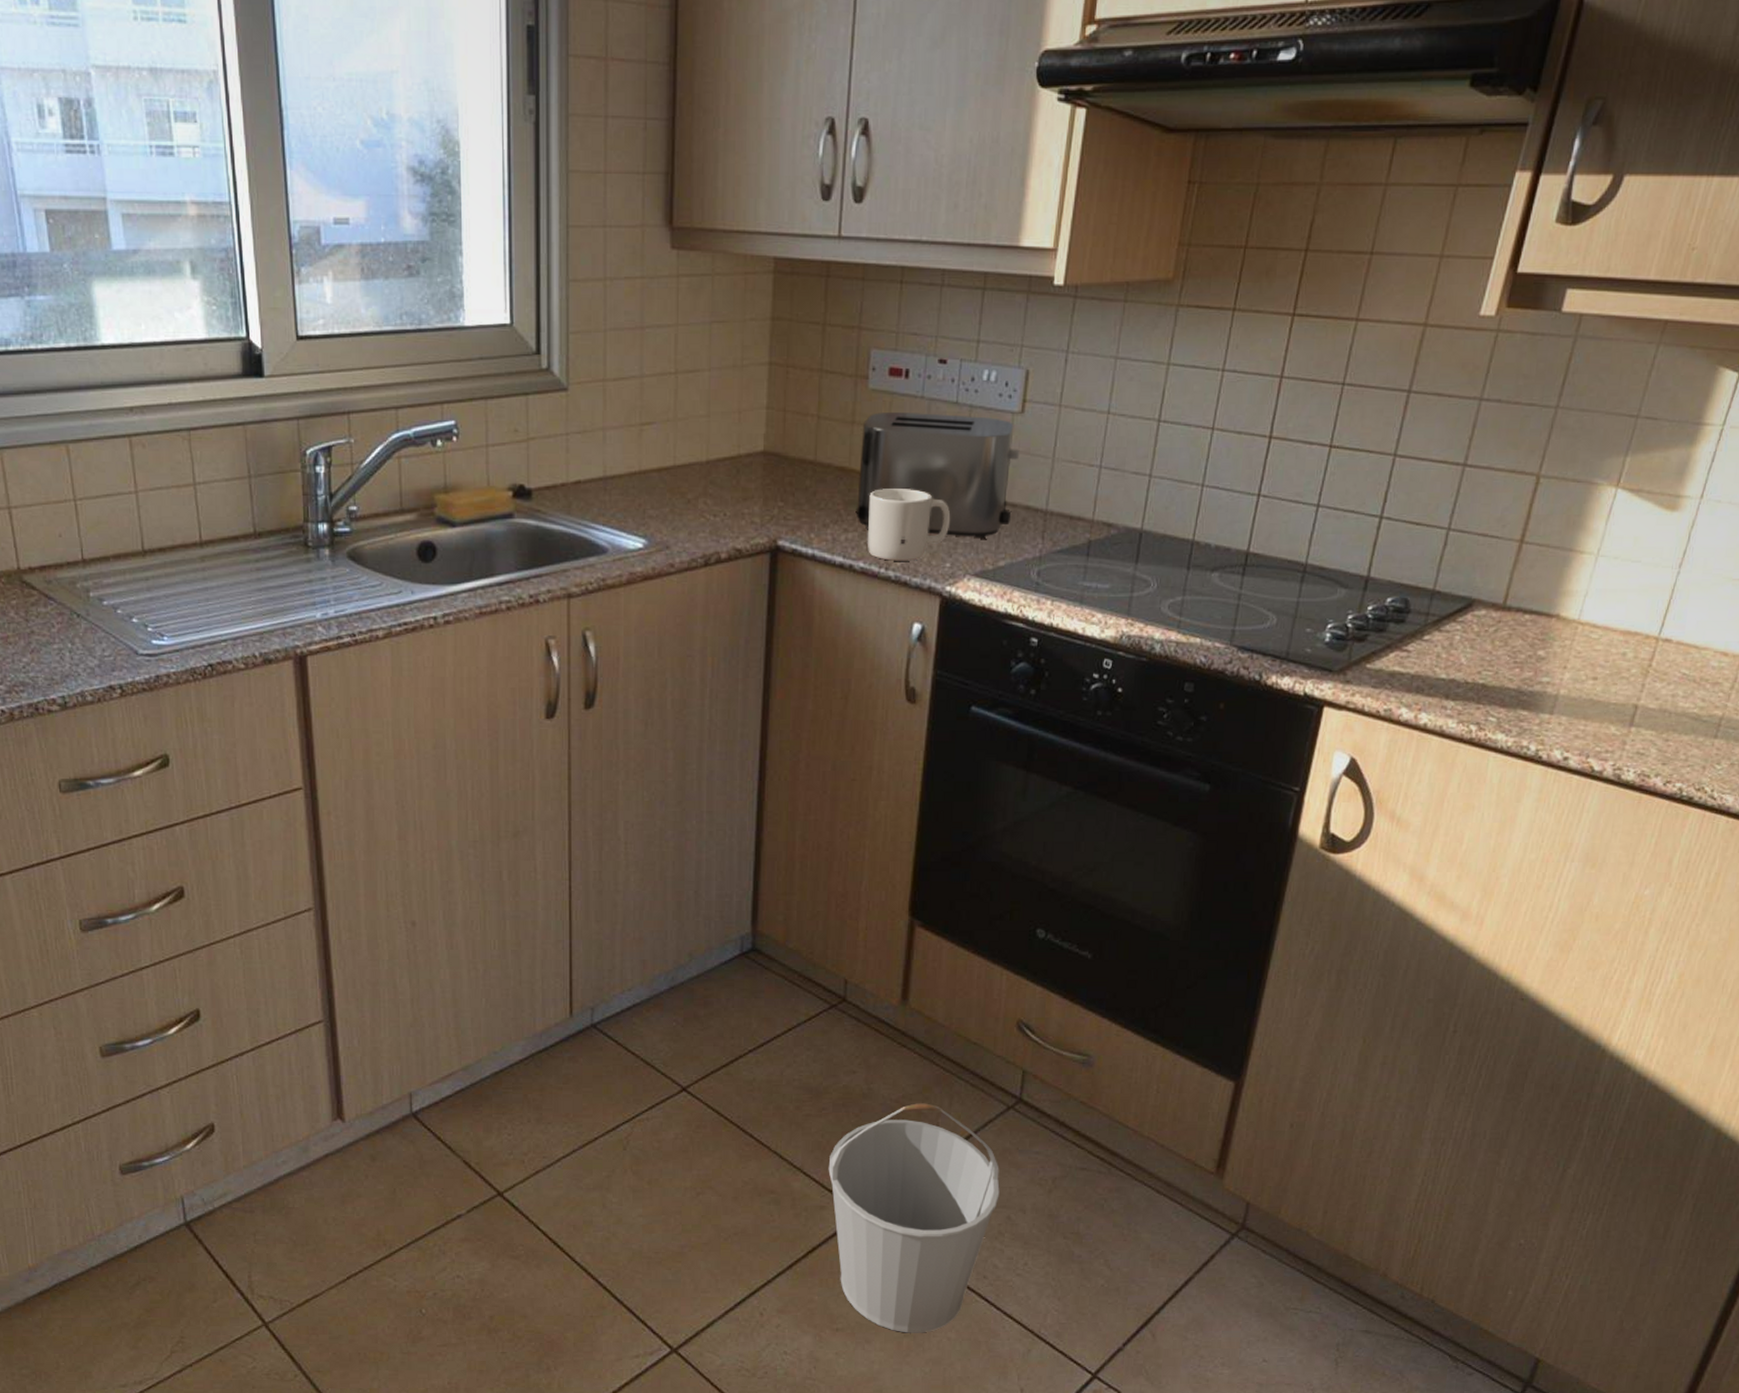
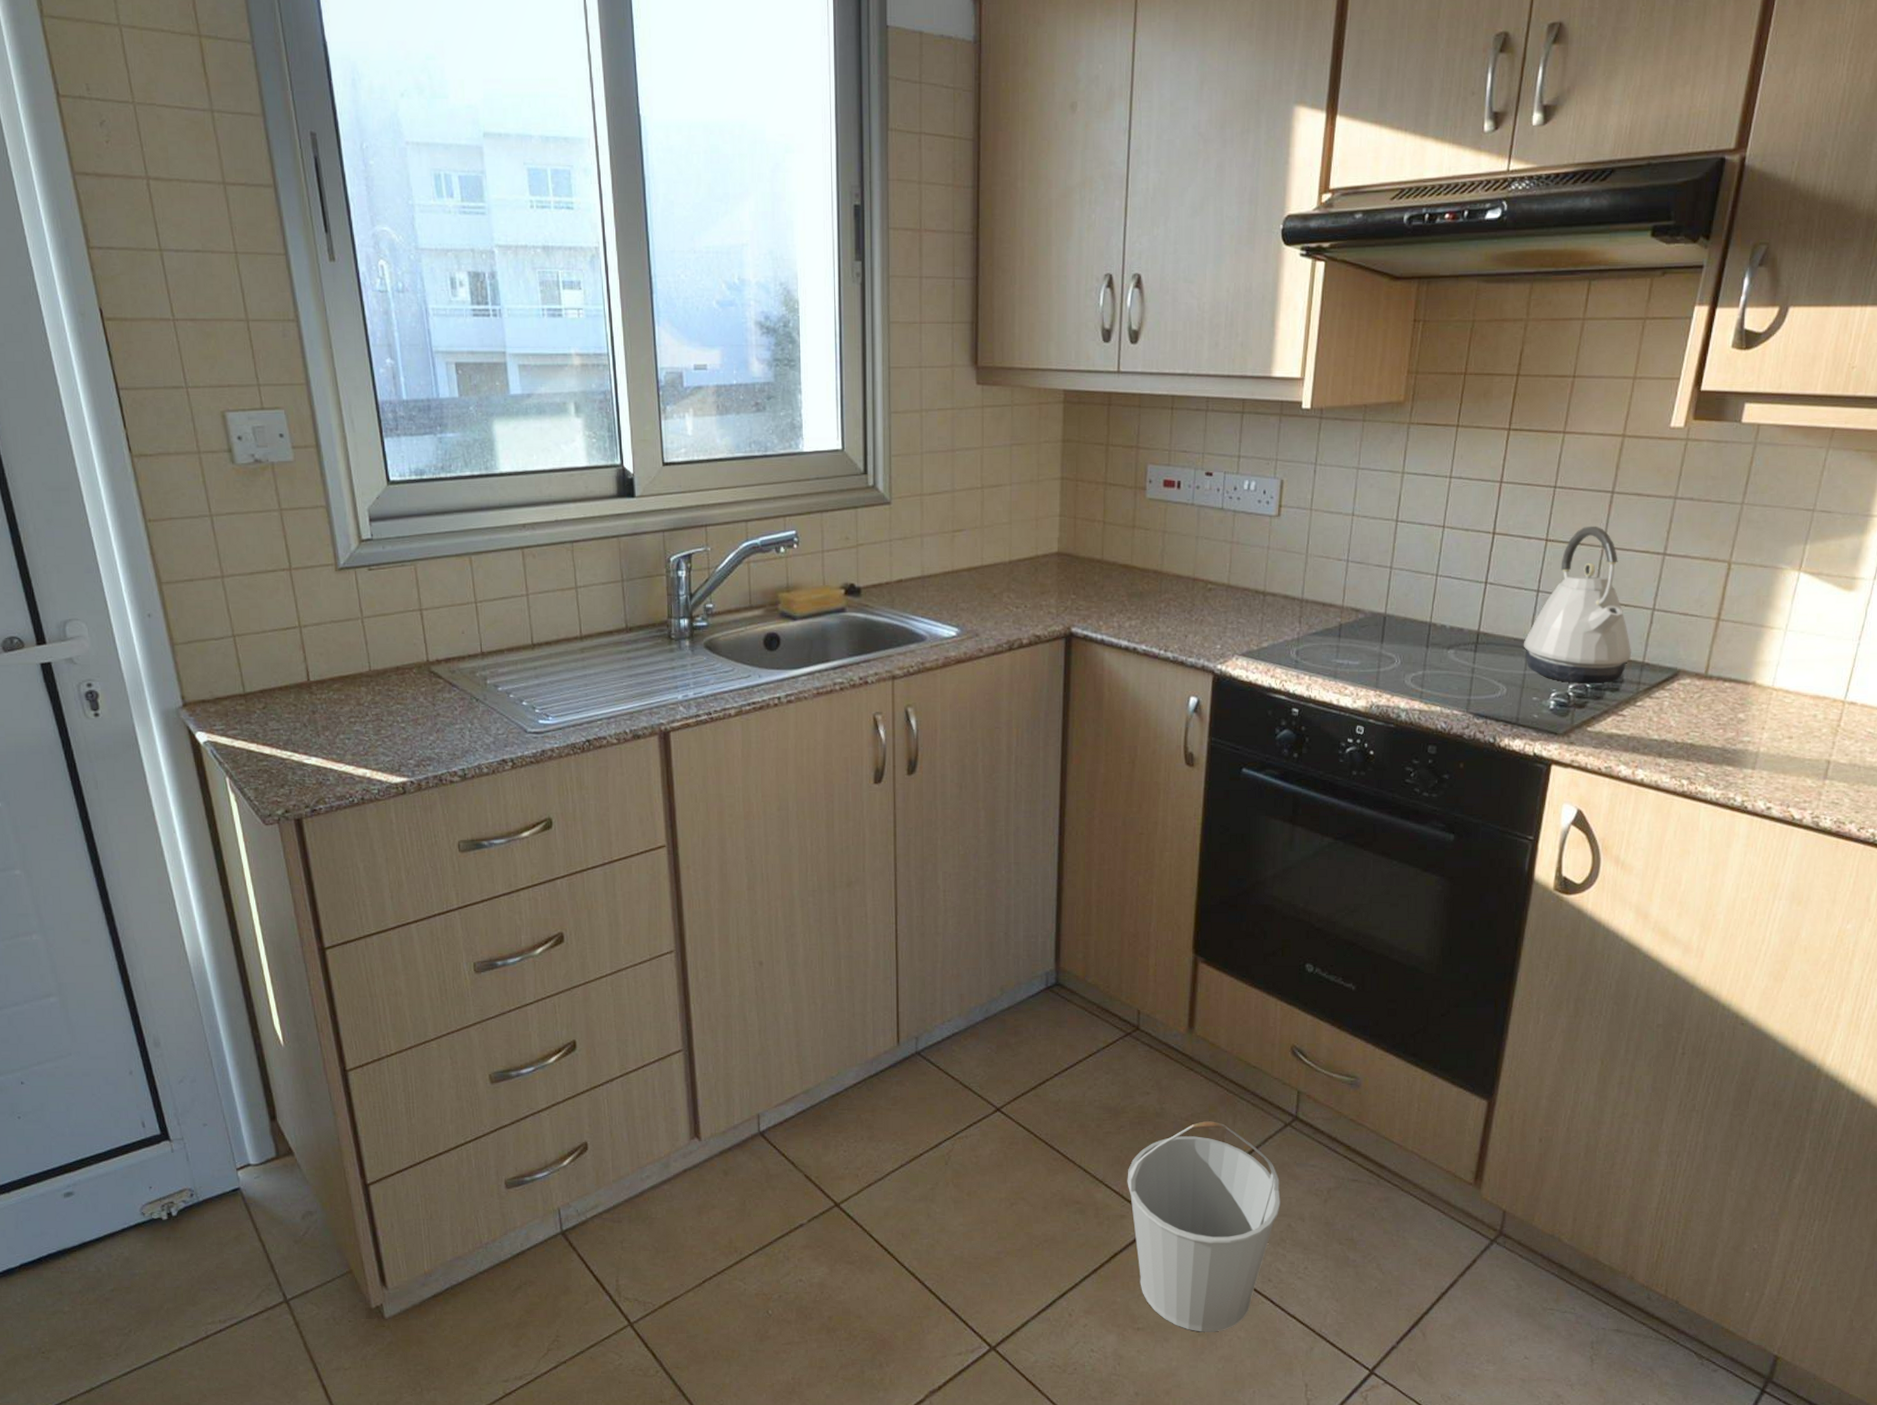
toaster: present [855,411,1020,539] -> none [1138,517,1278,624]
mug: present [868,487,951,561] -> none [1149,581,1220,644]
kettle: none [1299,430,1421,615] -> present [1524,525,1631,685]

